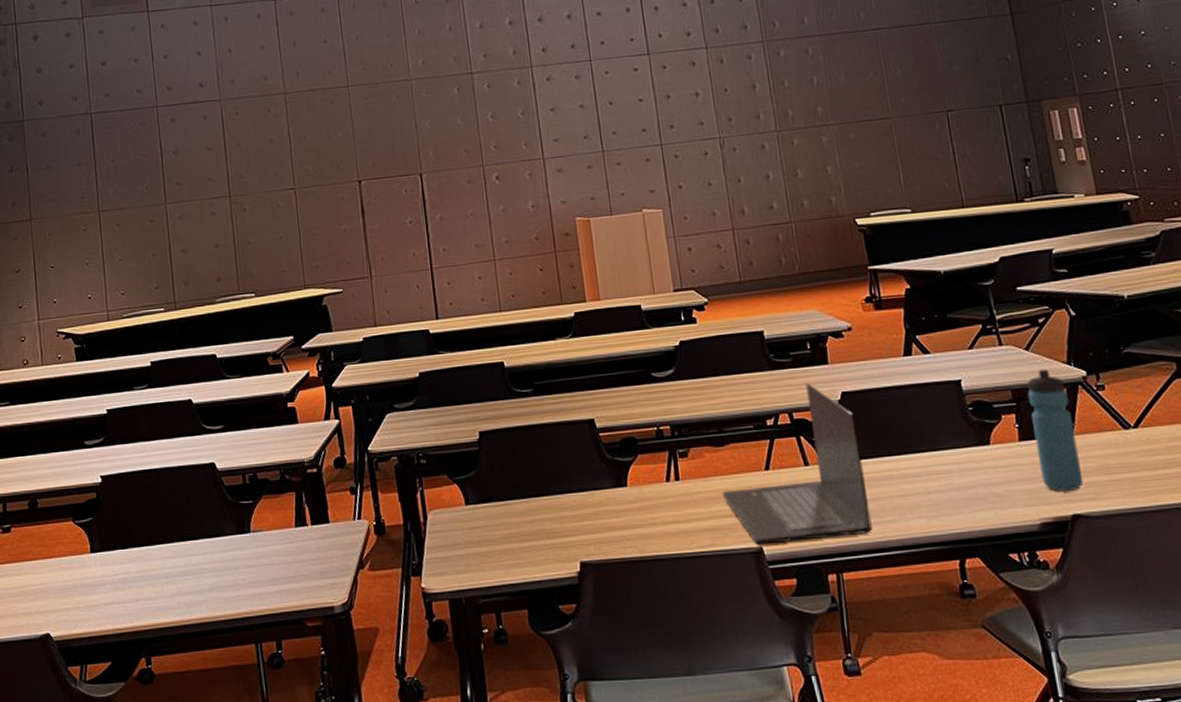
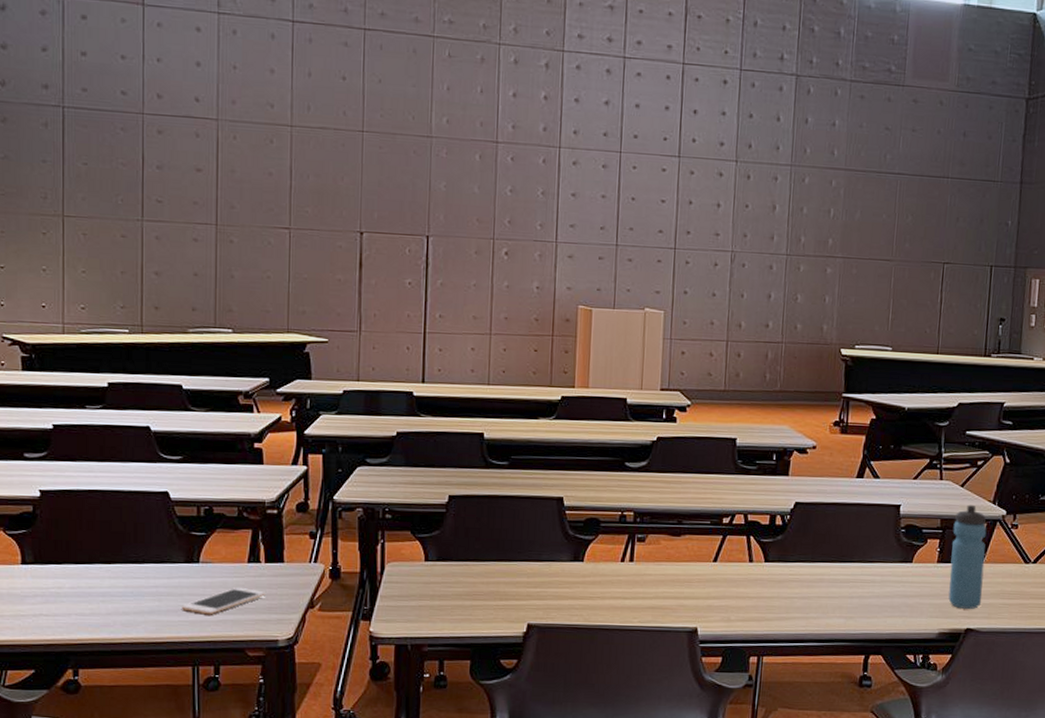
cell phone: none [239,553,316,587] -> present [182,587,265,615]
laptop: present [721,383,872,545] -> none [669,490,802,627]

